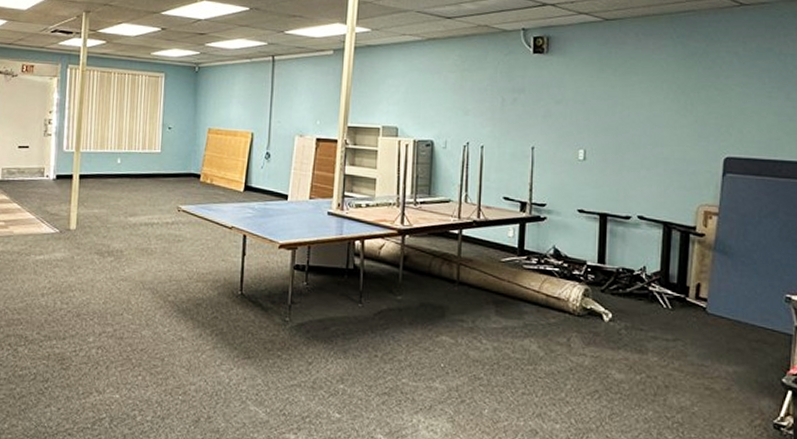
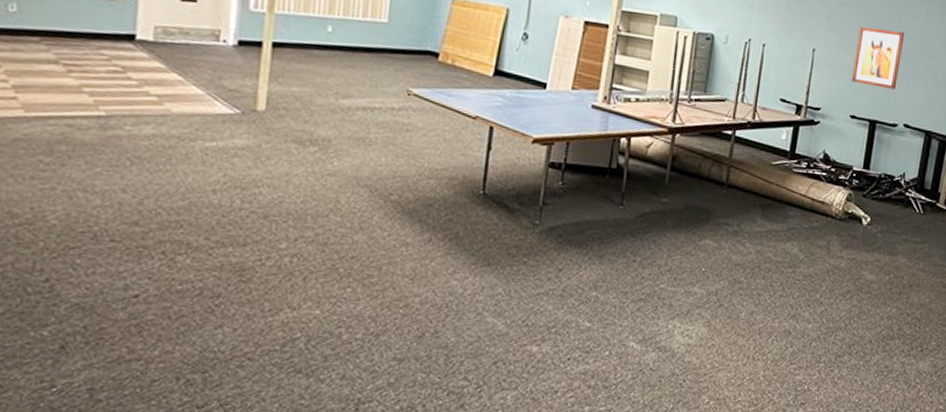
wall art: none [576,121,628,182] -> present [852,27,905,90]

